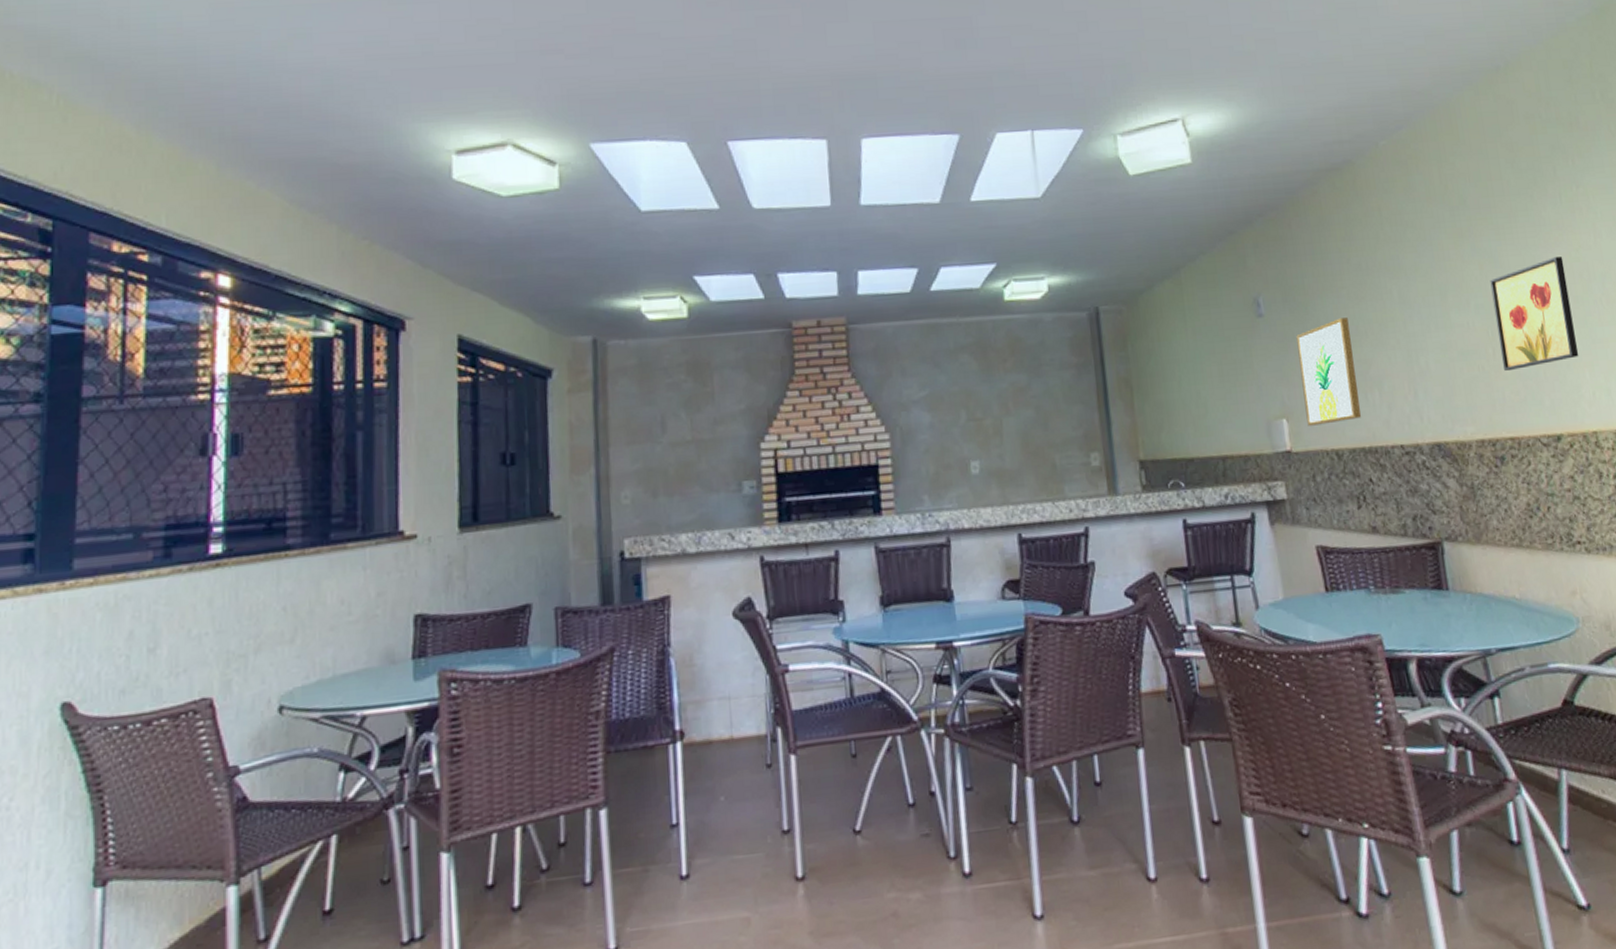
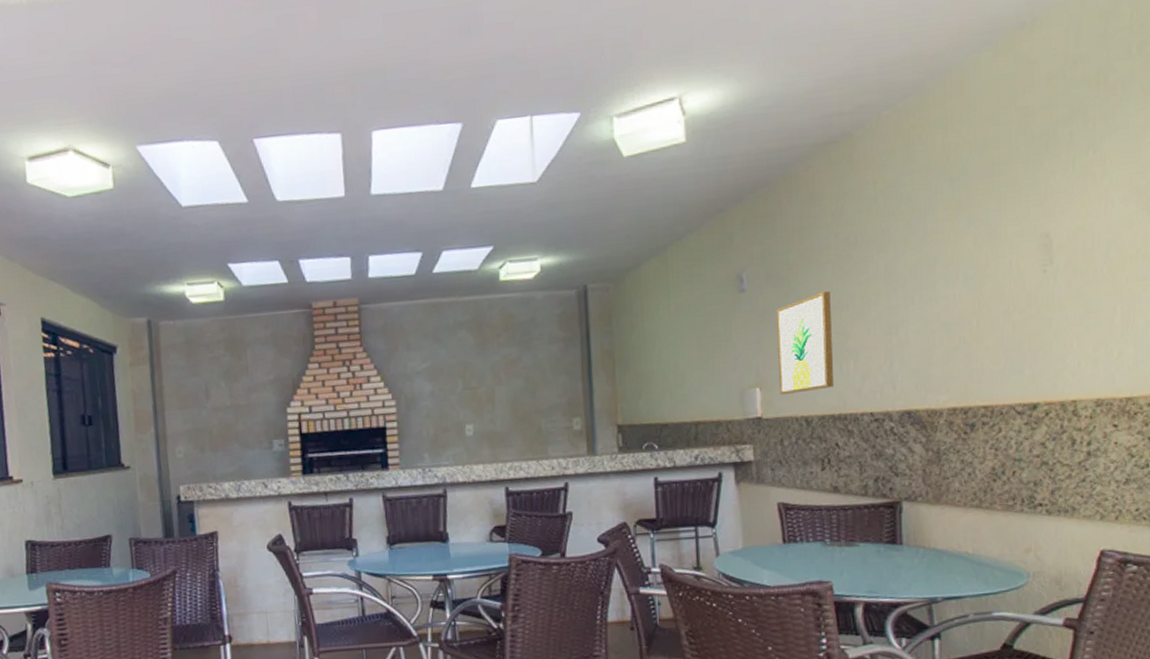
wall art: present [1490,257,1579,371] -> none [983,225,1069,341]

